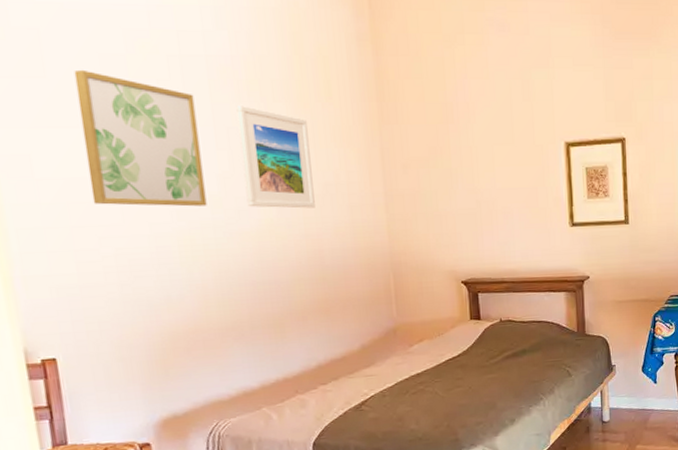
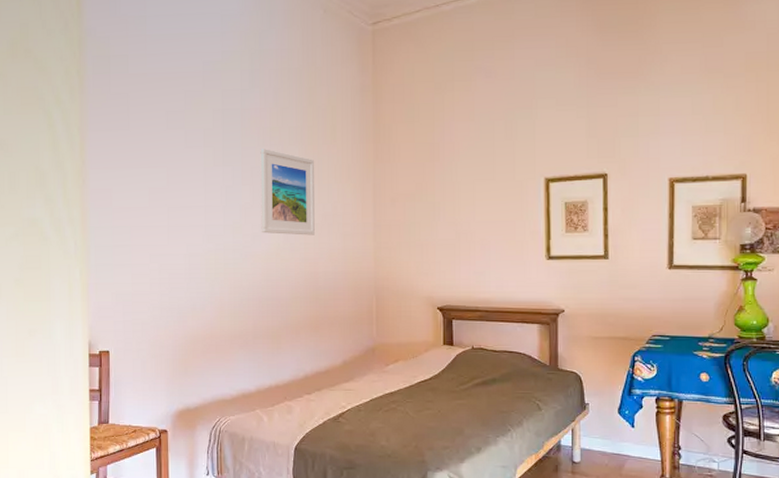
wall art: present [74,69,207,207] -> none [148,123,230,232]

